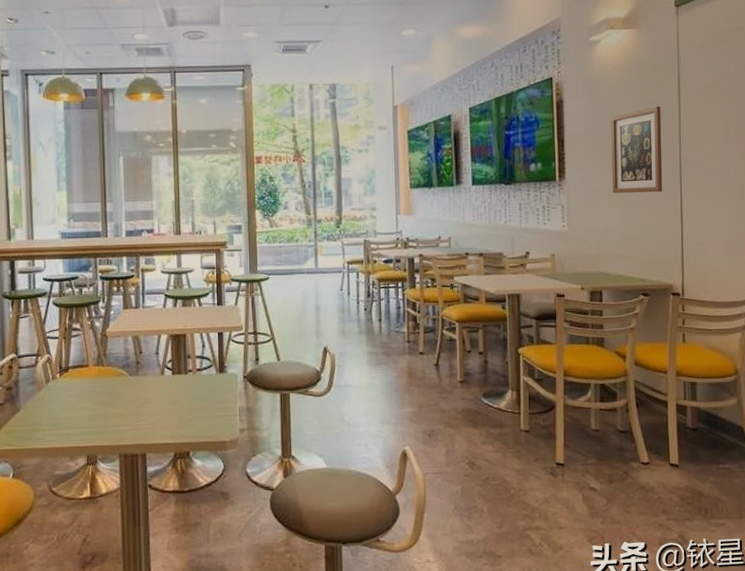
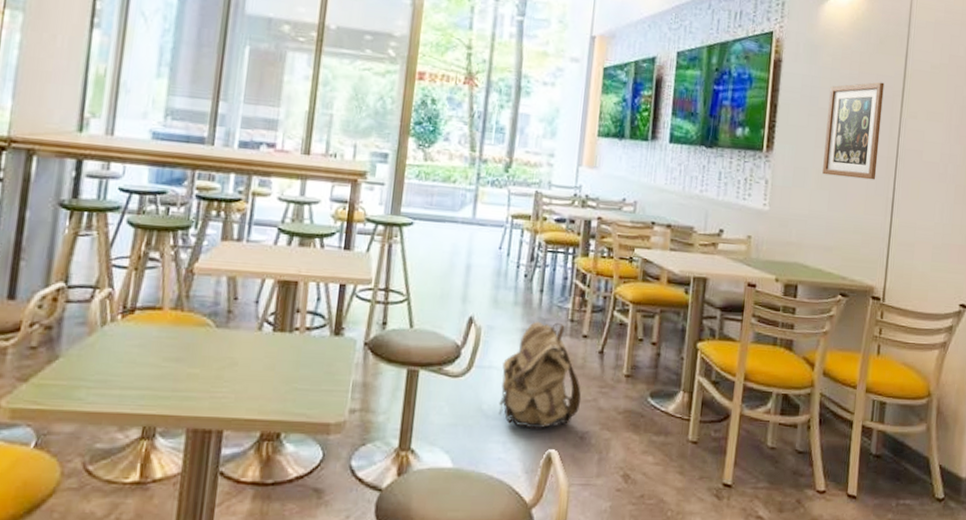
backpack: none [356,344,425,432] -> present [498,321,582,429]

